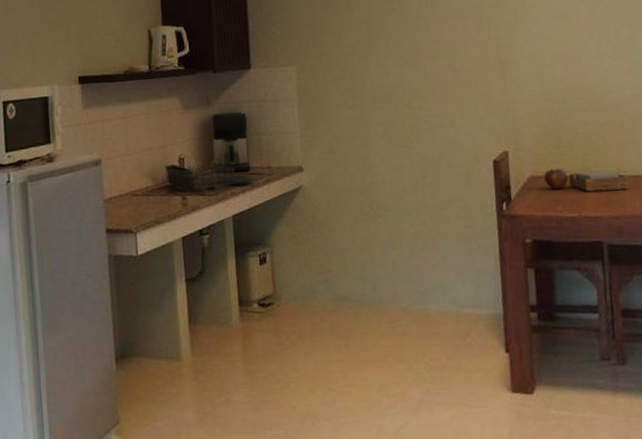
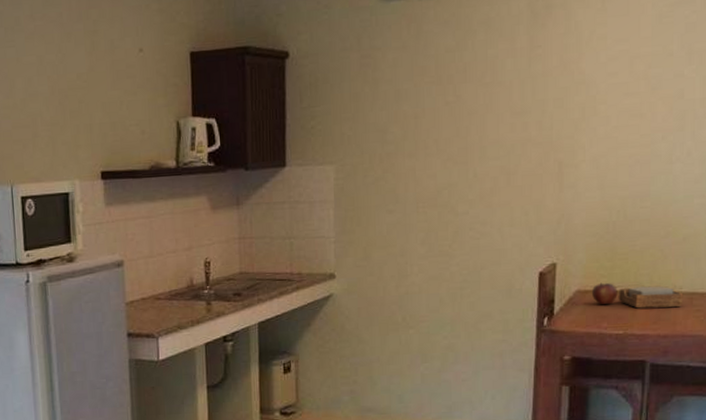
dish rack: present [164,163,253,192] -> none [189,268,282,298]
coffee maker: present [211,112,251,173] -> none [240,214,280,278]

